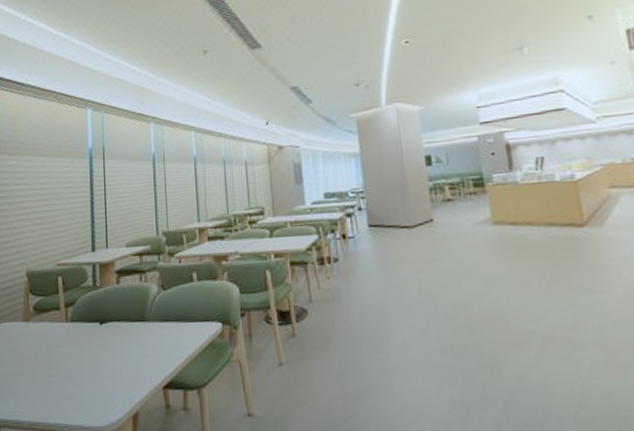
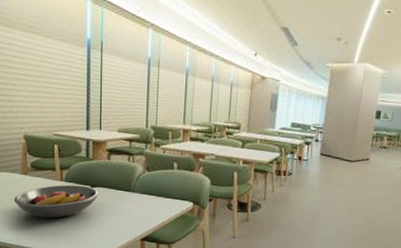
fruit bowl: none [14,324,110,376] -> present [13,184,99,219]

